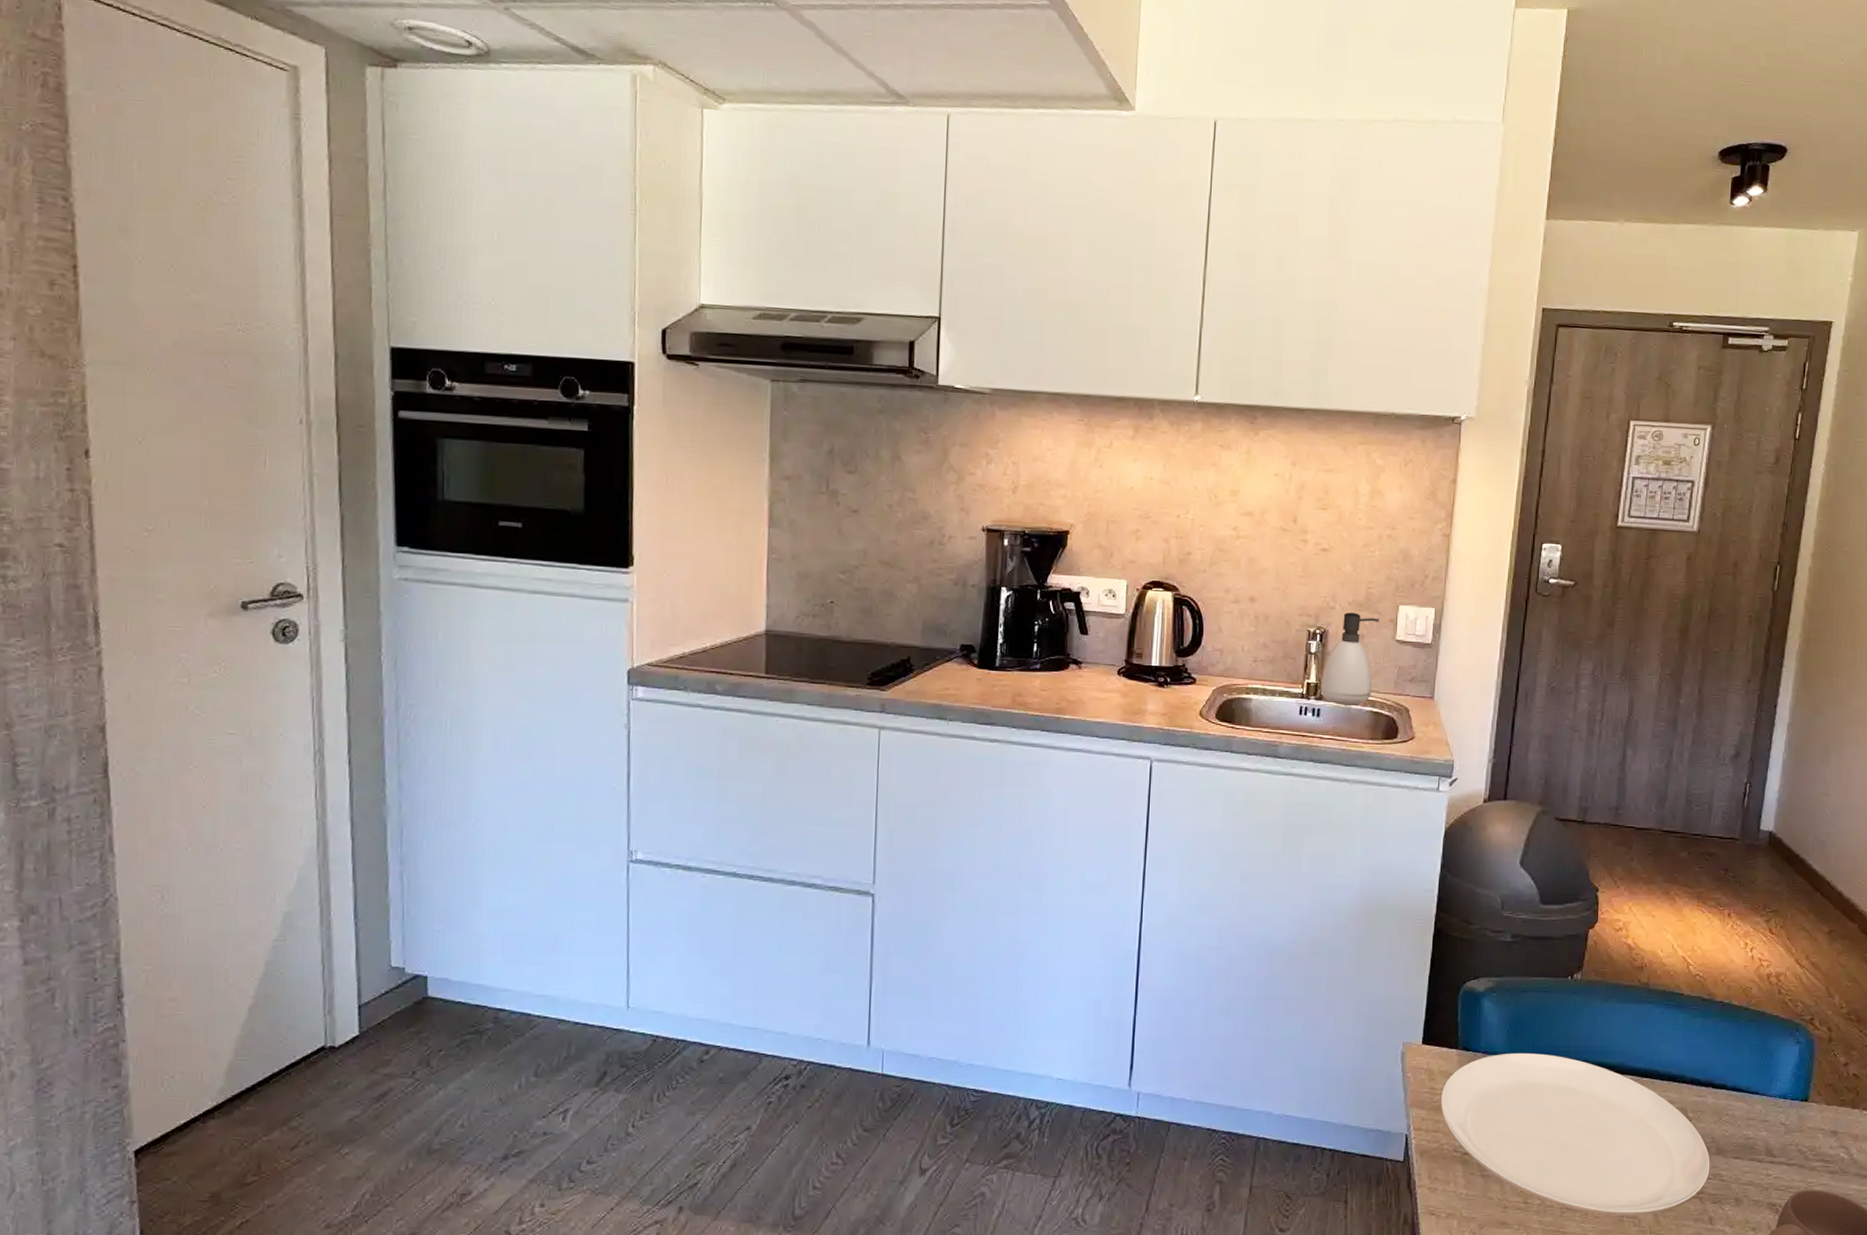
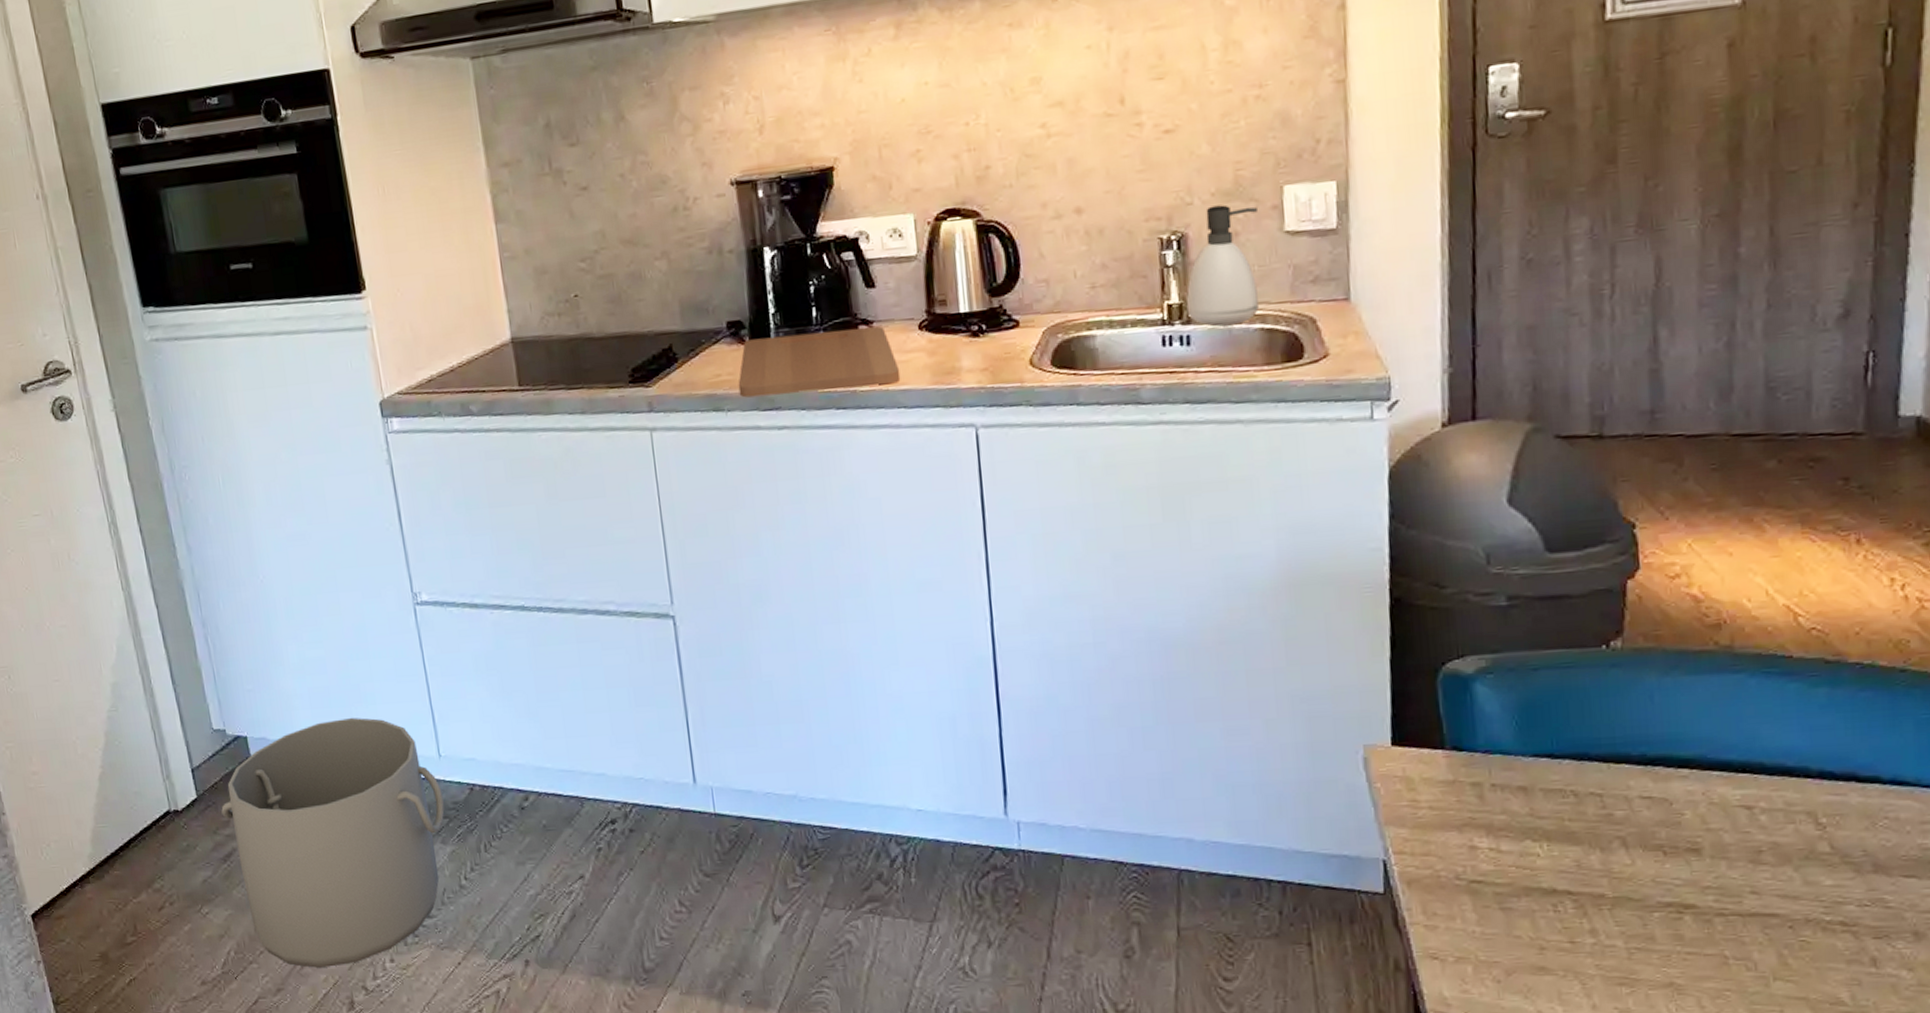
bucket: none [384,964,624,1213] -> present [221,717,445,969]
cutting board: none [962,662,1098,716] -> present [738,326,901,398]
plate: present [1441,1052,1710,1216] -> none [1428,748,1865,958]

